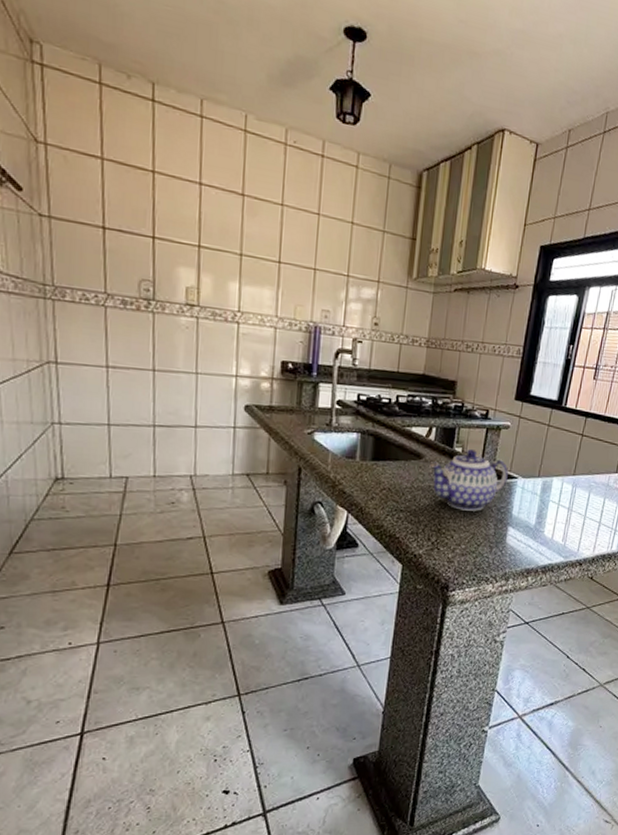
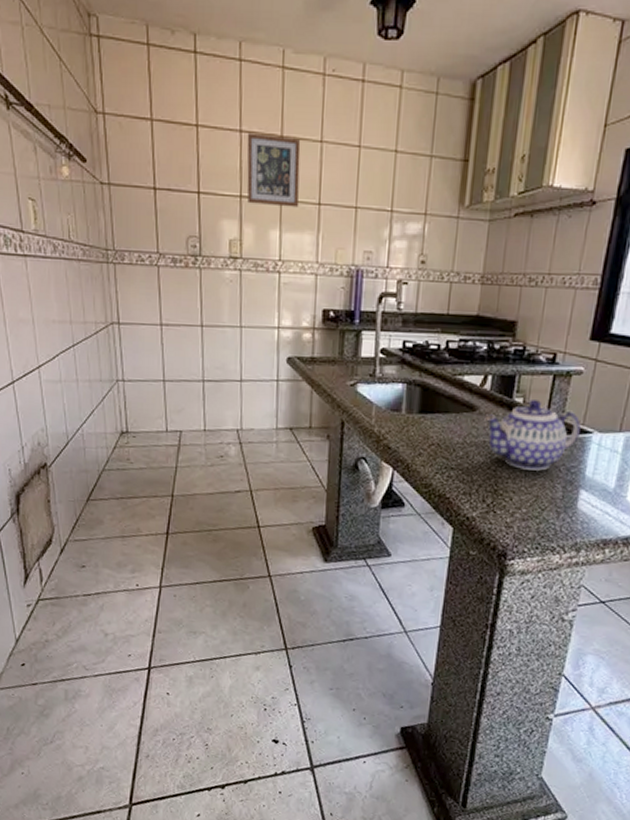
picture frame: none [206,186,262,263] -> present [247,133,301,208]

